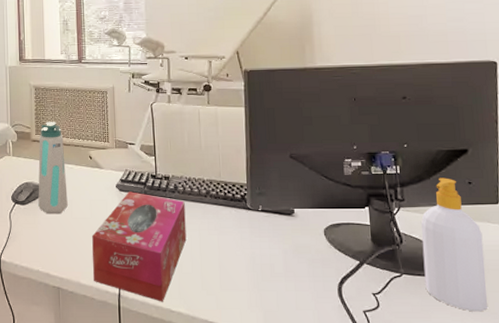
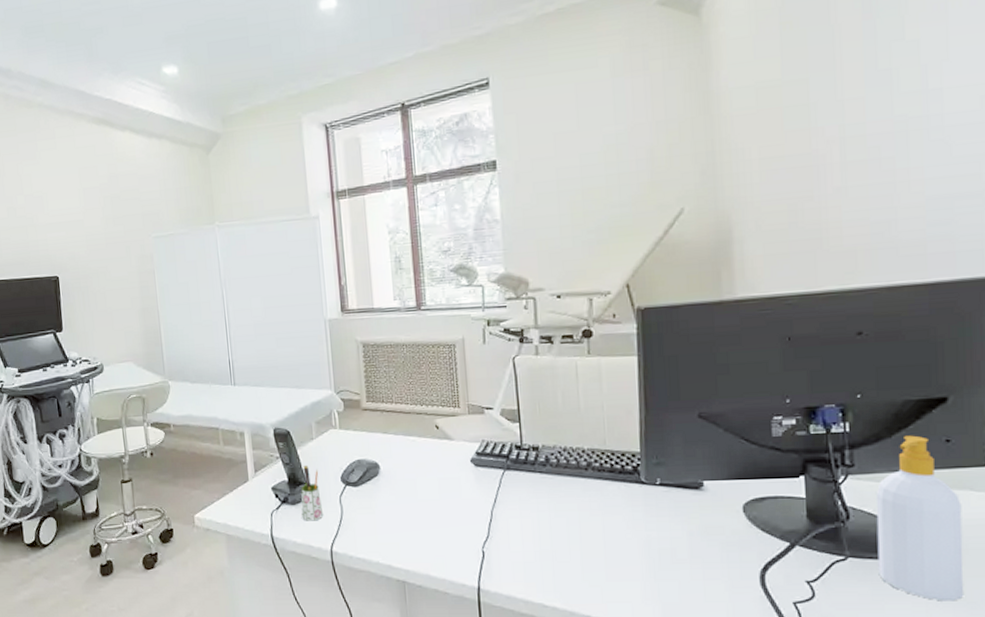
water bottle: present [38,122,68,214] -> none [371,385,411,497]
tissue box: present [92,192,187,302] -> none [442,466,562,596]

